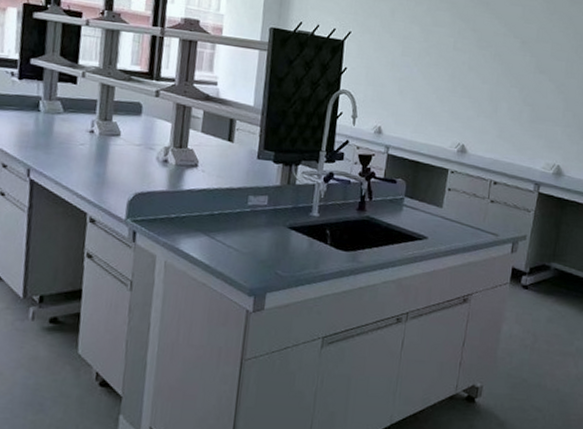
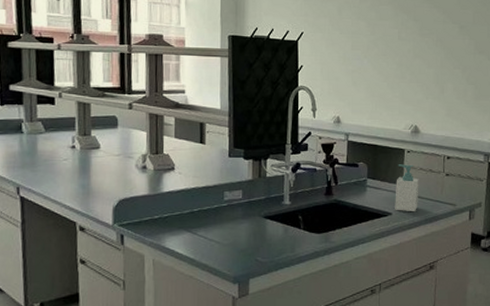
soap bottle: none [431,185,461,239] -> present [395,164,419,212]

